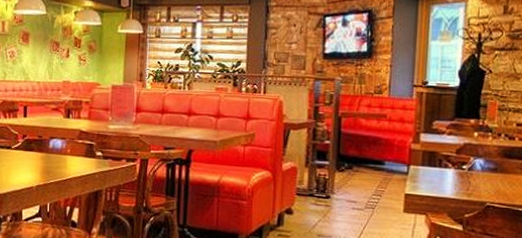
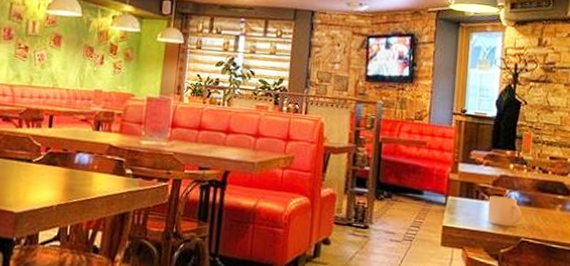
cup: none [451,163,487,193] -> present [488,195,522,227]

